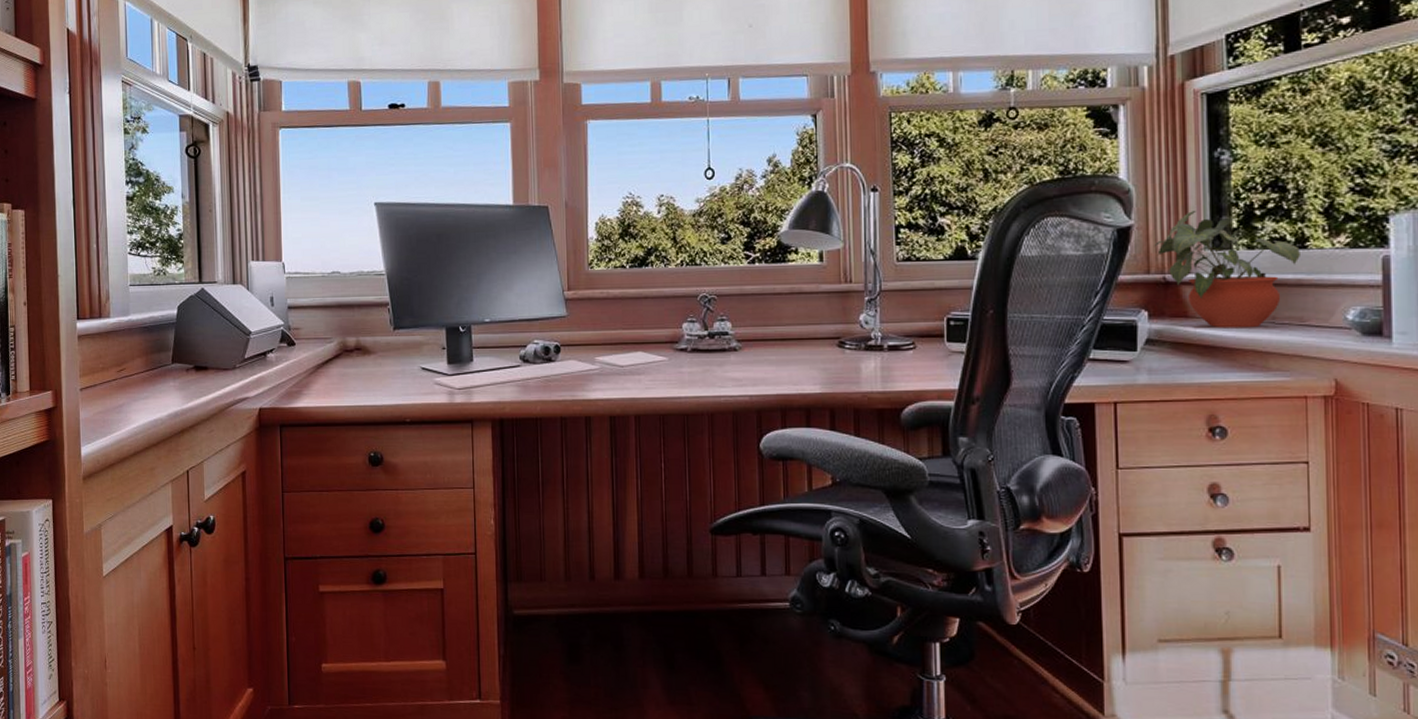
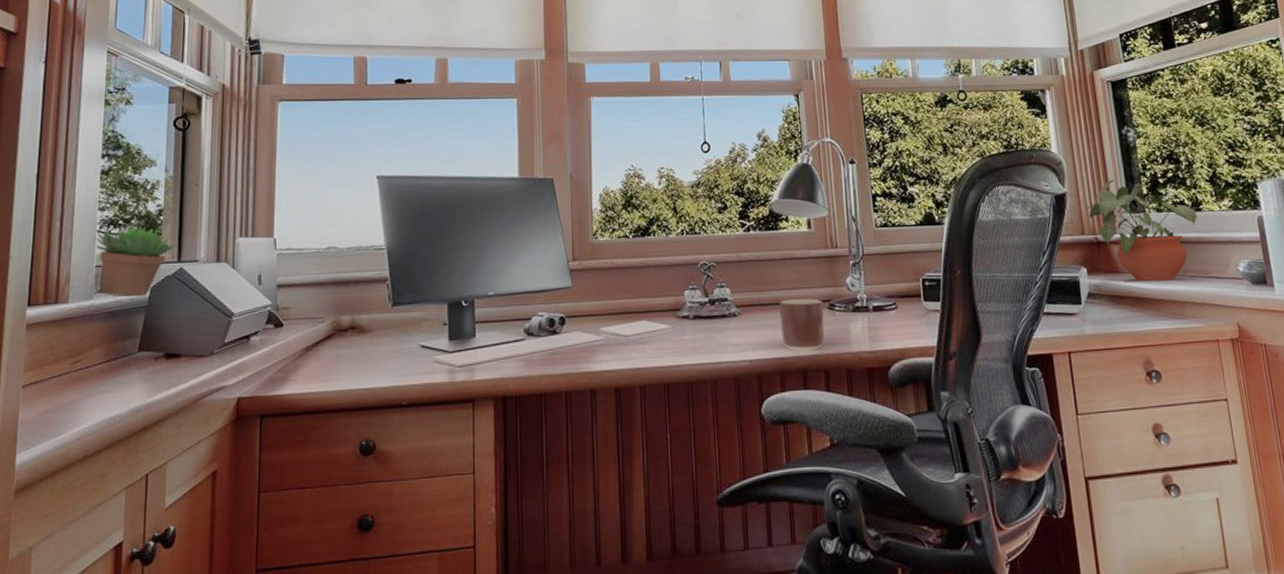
succulent plant: none [127,249,195,314] -> present [94,226,174,297]
mug: none [783,335,832,389] -> present [779,298,825,351]

